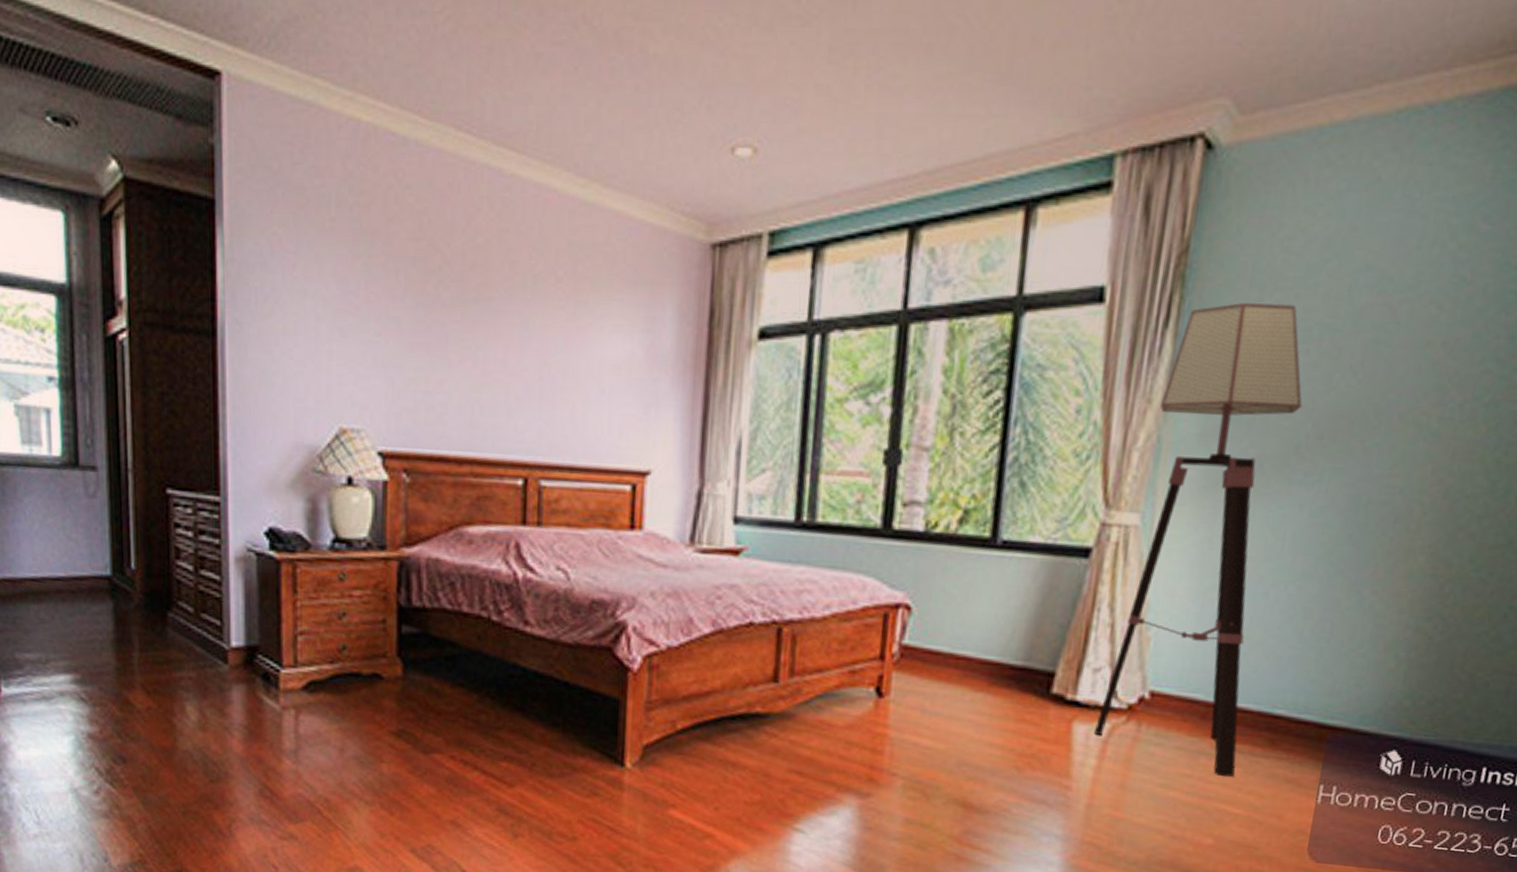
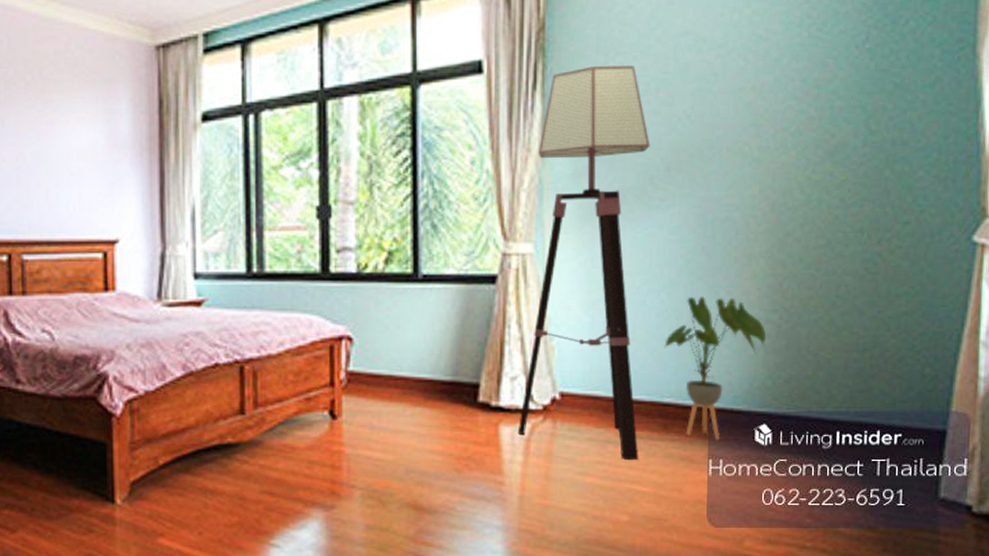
house plant: none [1284,593,1414,765] -> present [664,296,767,442]

